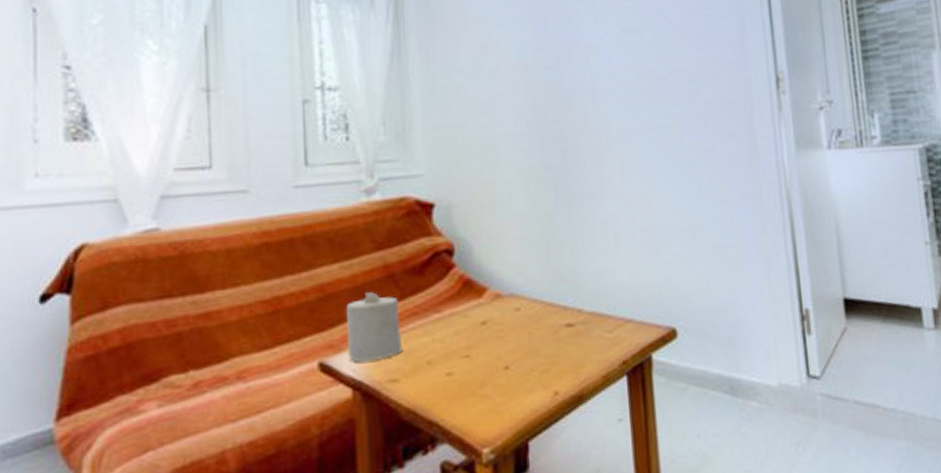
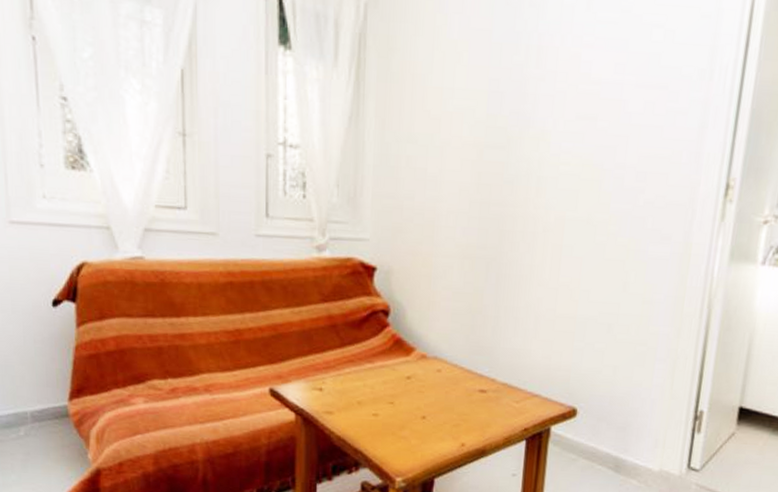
candle: present [347,292,403,362] -> none [294,337,339,394]

